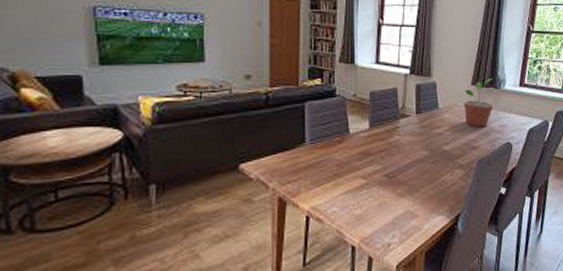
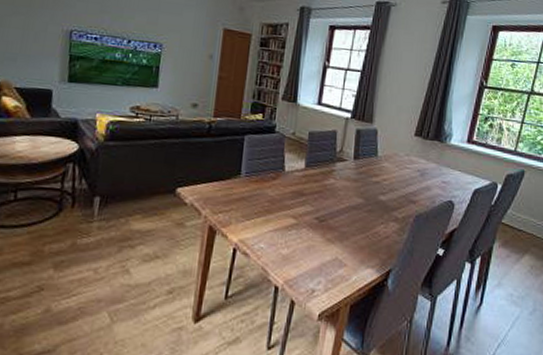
potted plant: present [464,78,494,127] -> none [404,131,438,181]

